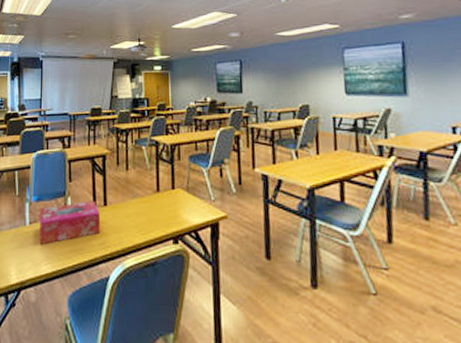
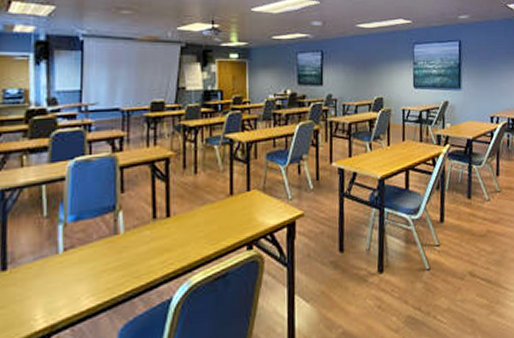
tissue box: present [39,200,101,245] -> none [78,212,162,275]

